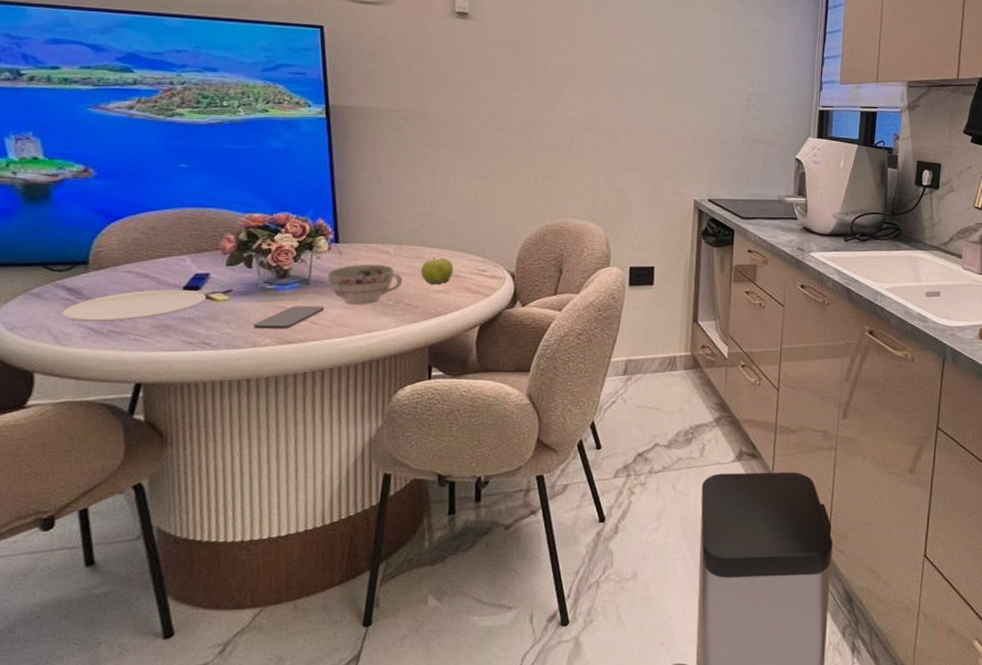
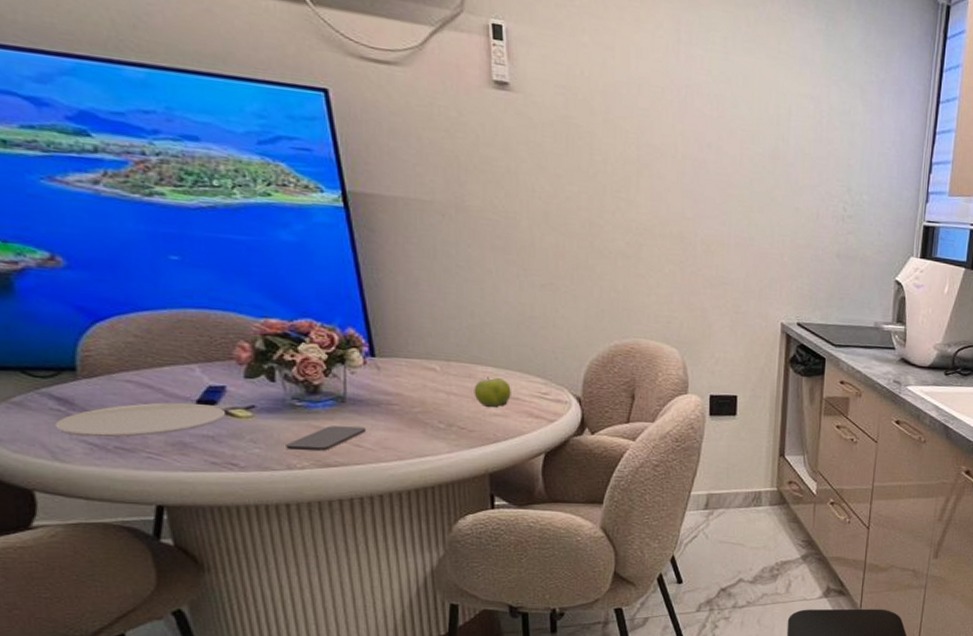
teacup: present [327,264,403,306] -> none [366,381,454,428]

